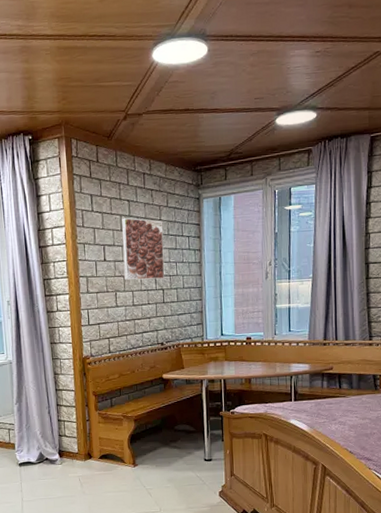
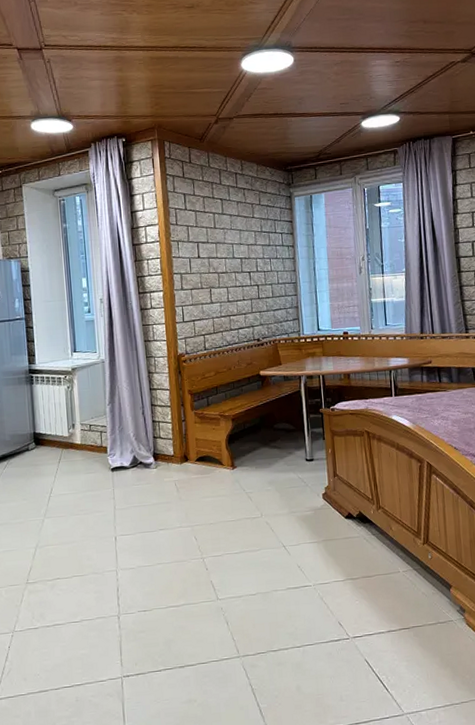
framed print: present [121,217,165,280] -> none [215,215,259,277]

